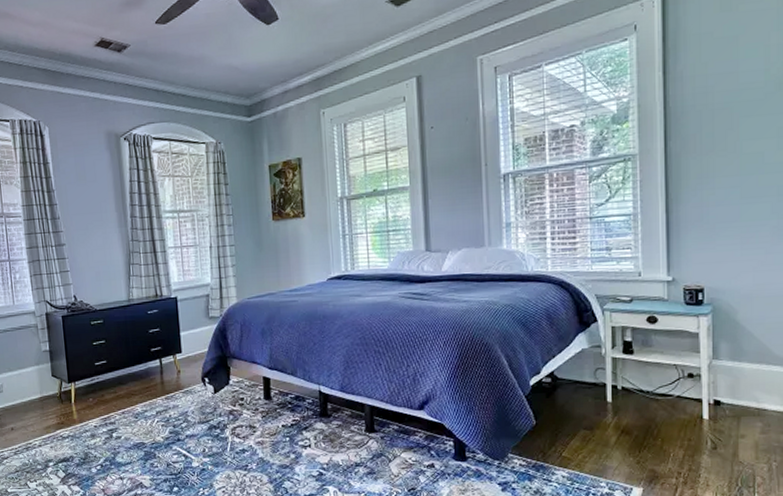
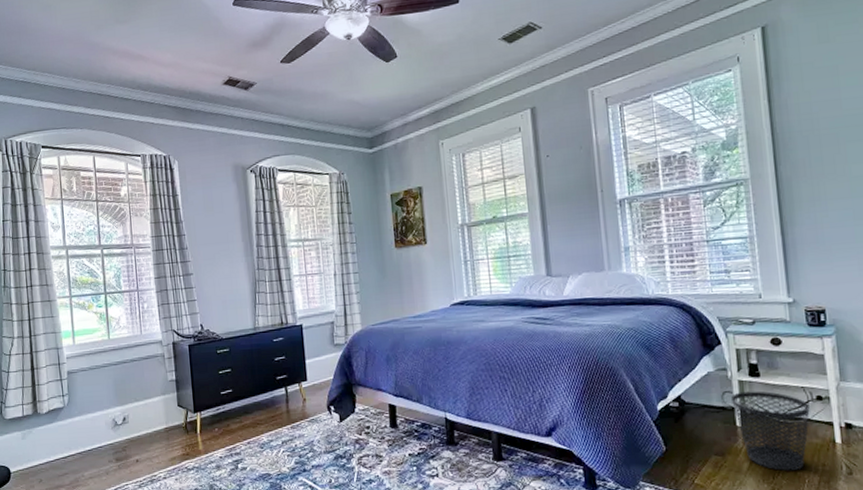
wastebasket: none [604,368,680,446] -> present [731,391,810,472]

